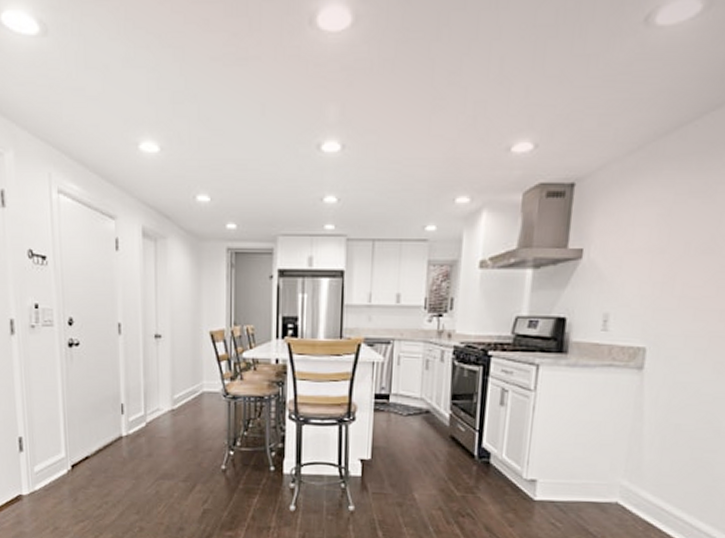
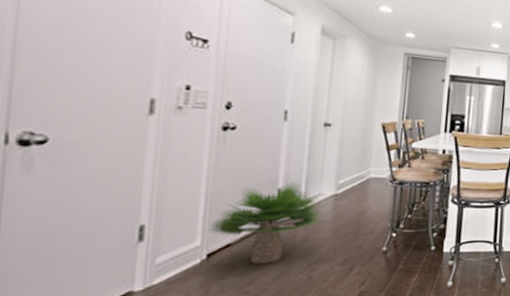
potted plant: none [69,397,163,477] -> present [209,182,322,264]

